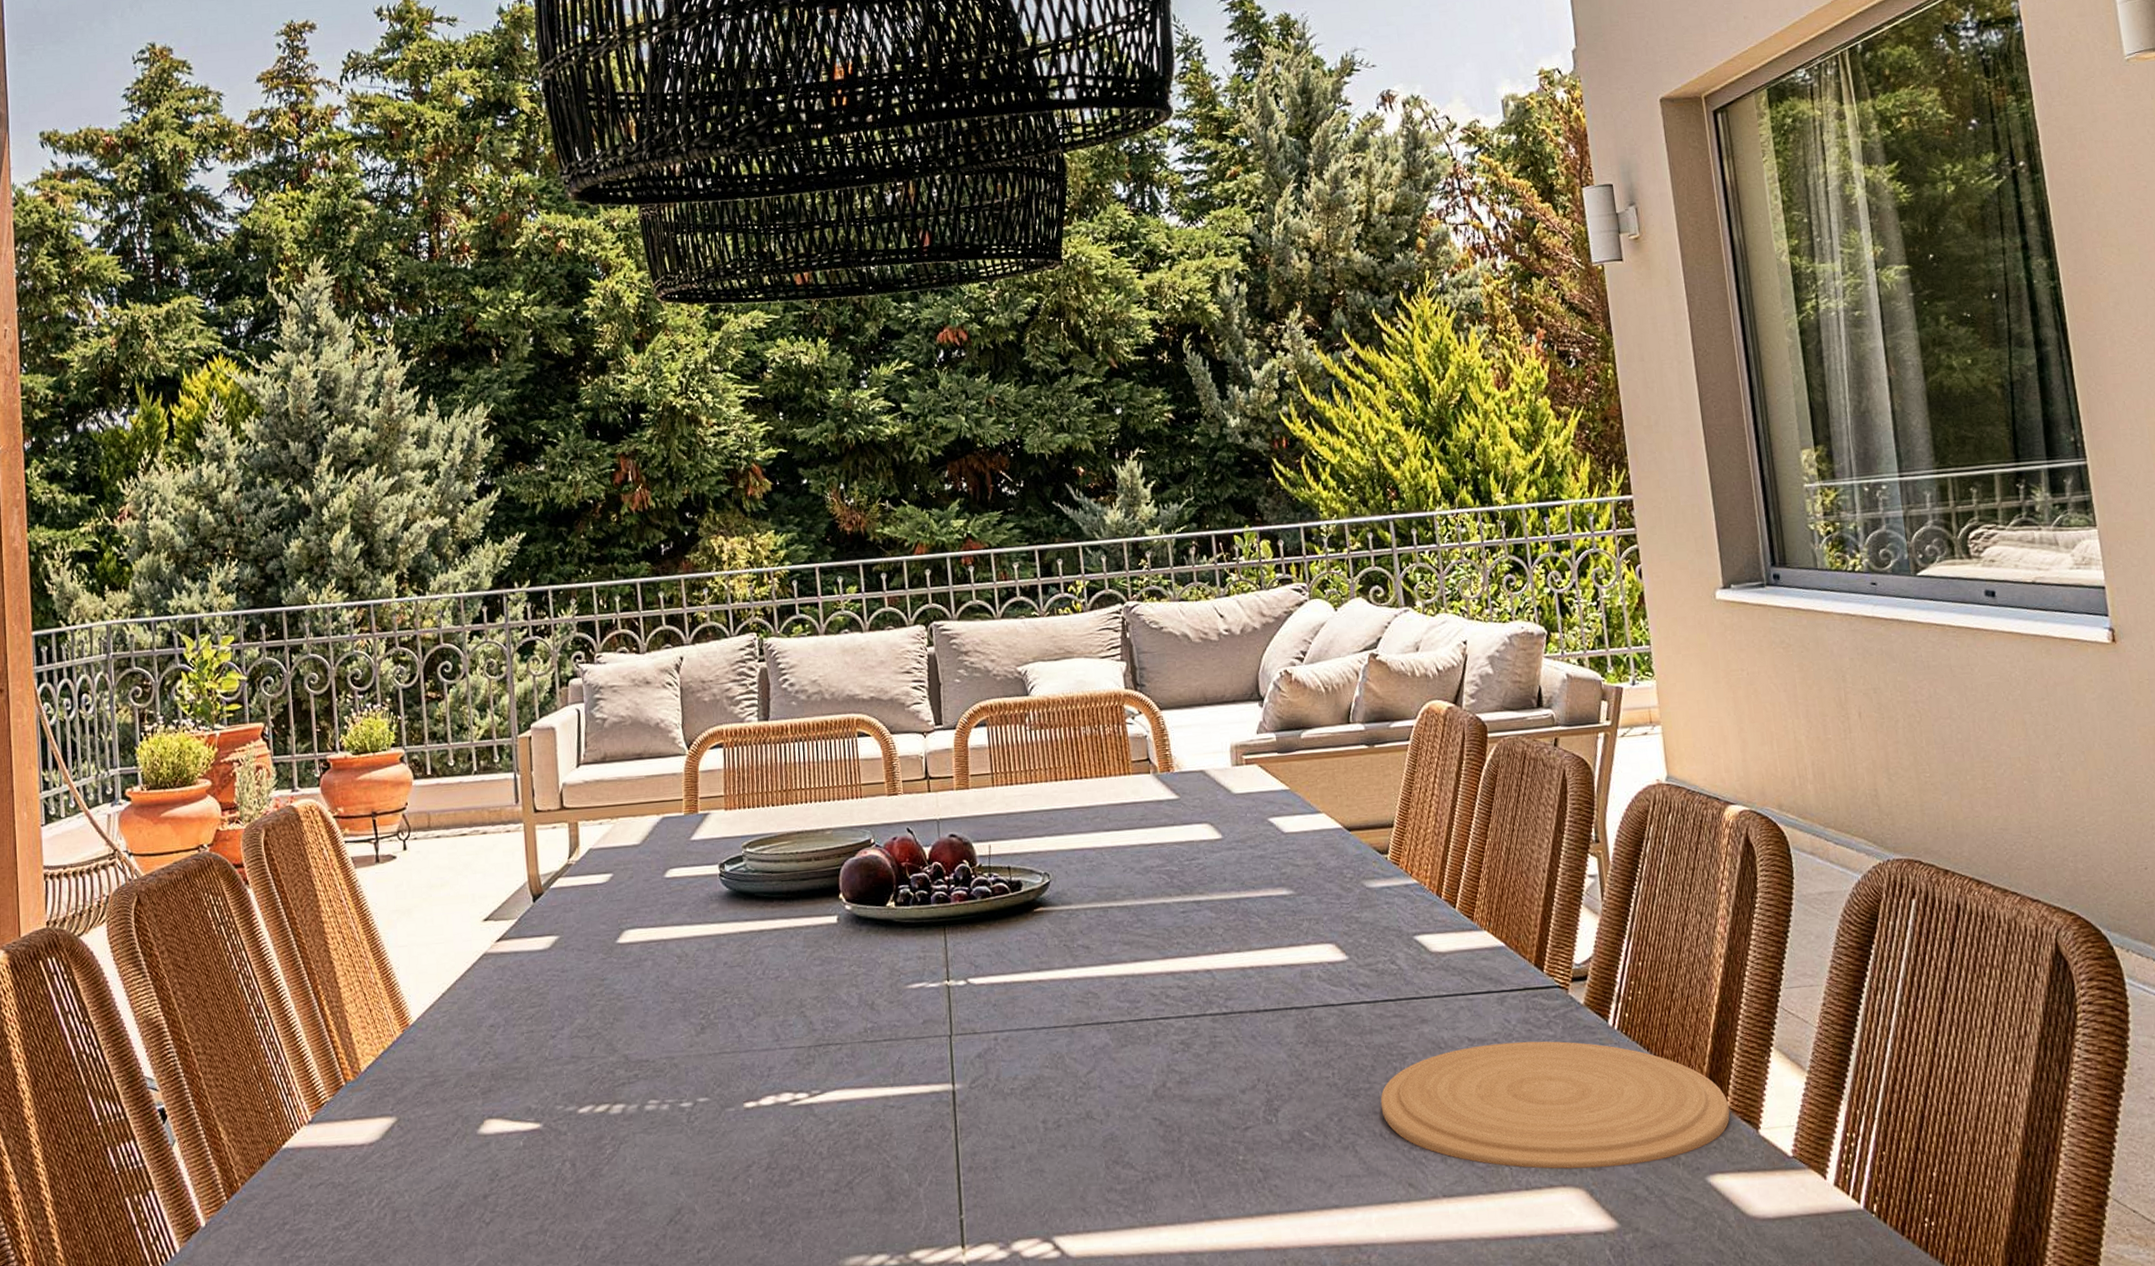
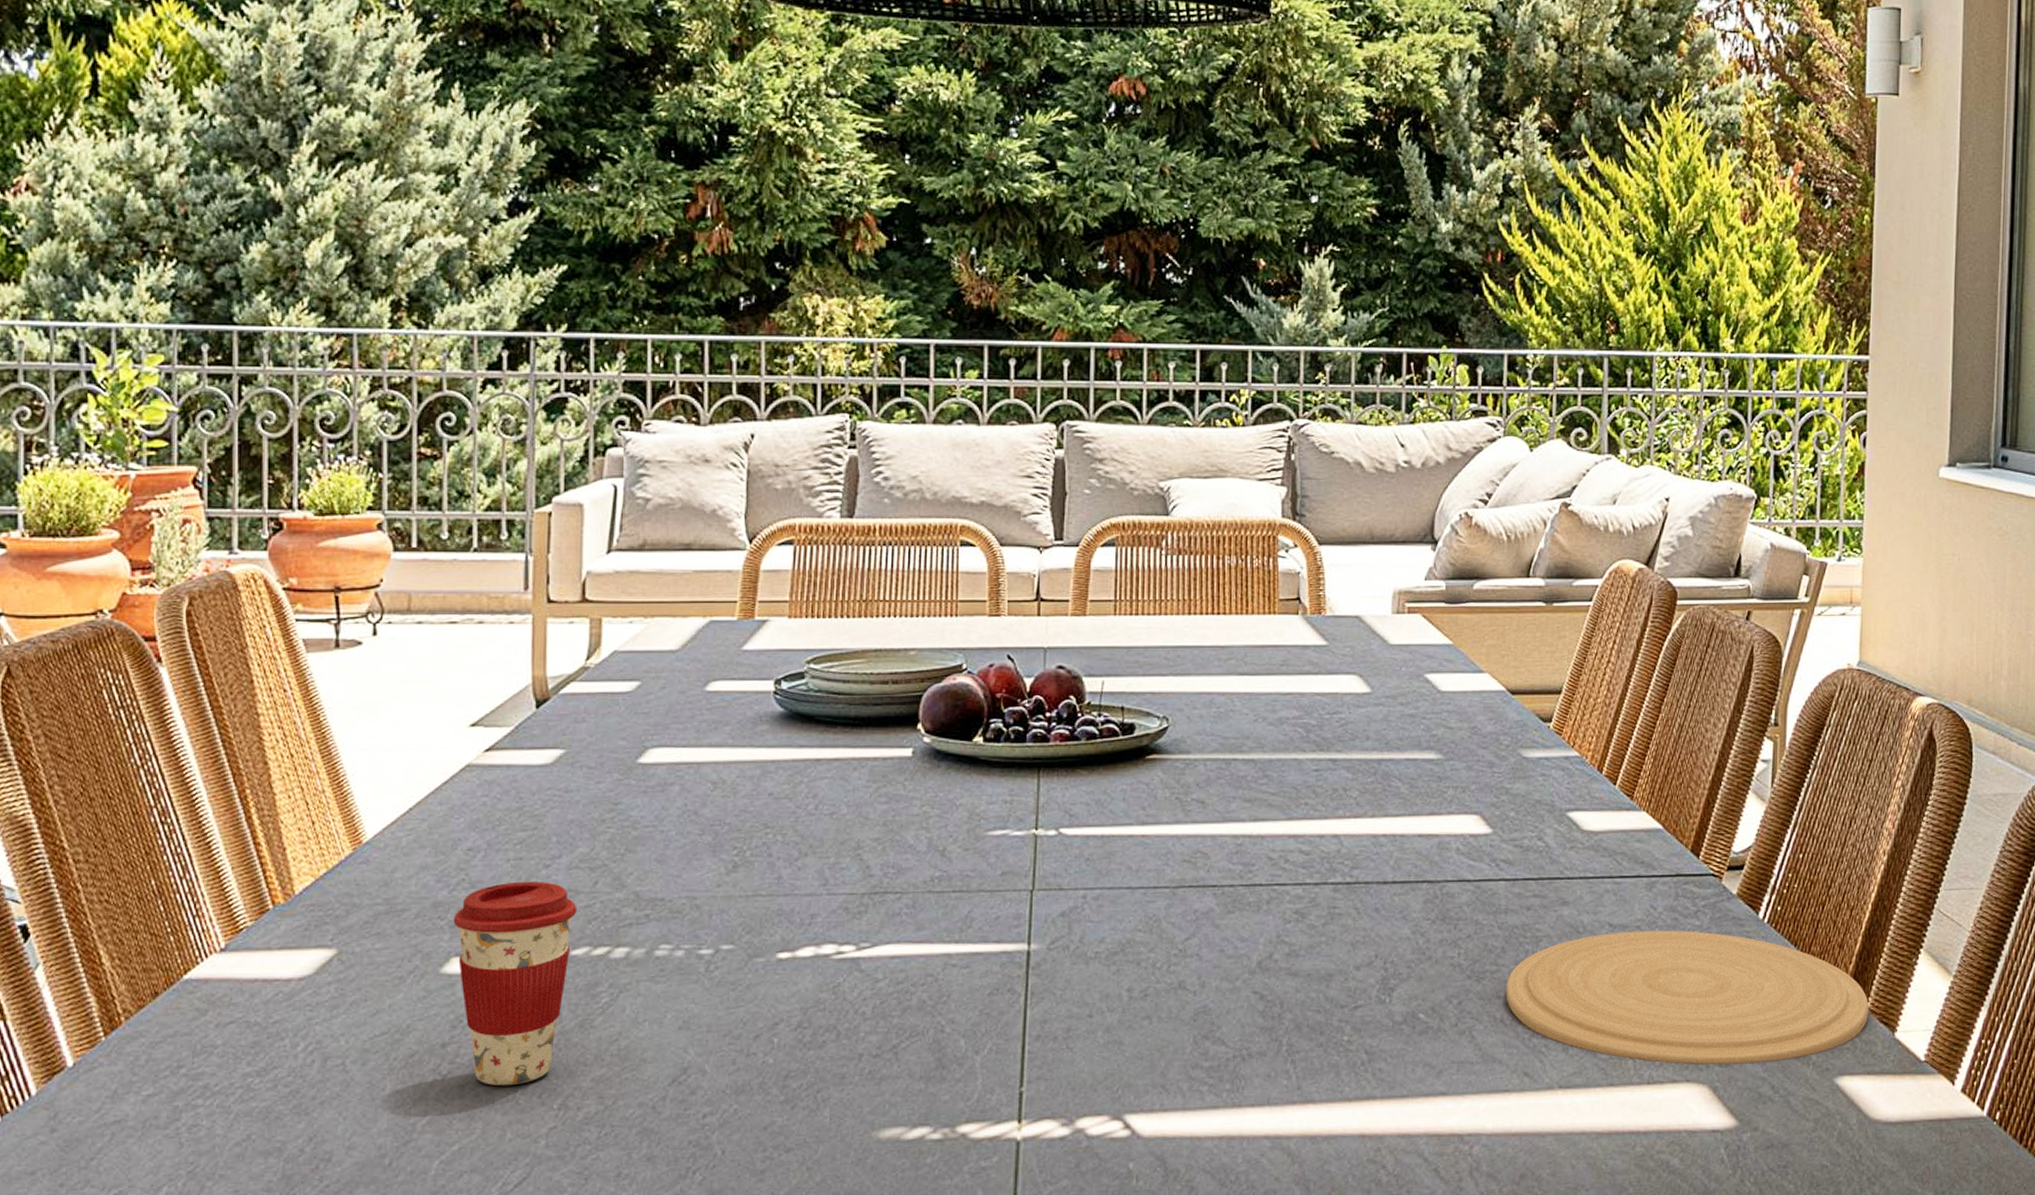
coffee cup: none [484,1050,581,1231] -> present [453,881,578,1086]

